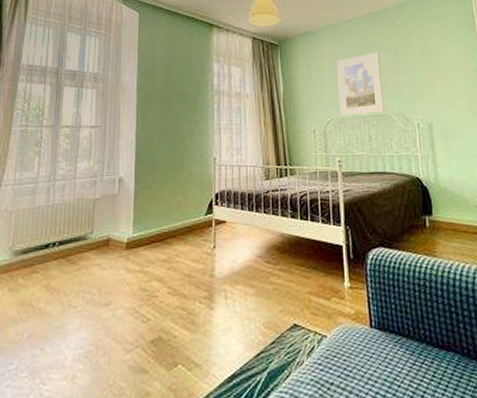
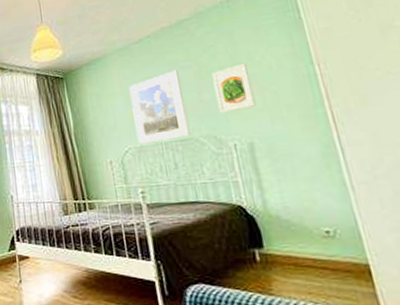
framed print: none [406,53,437,95] -> present [211,63,257,113]

